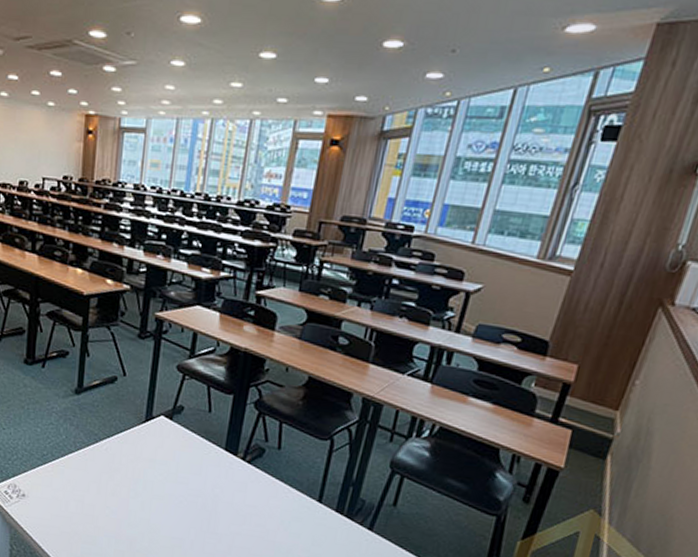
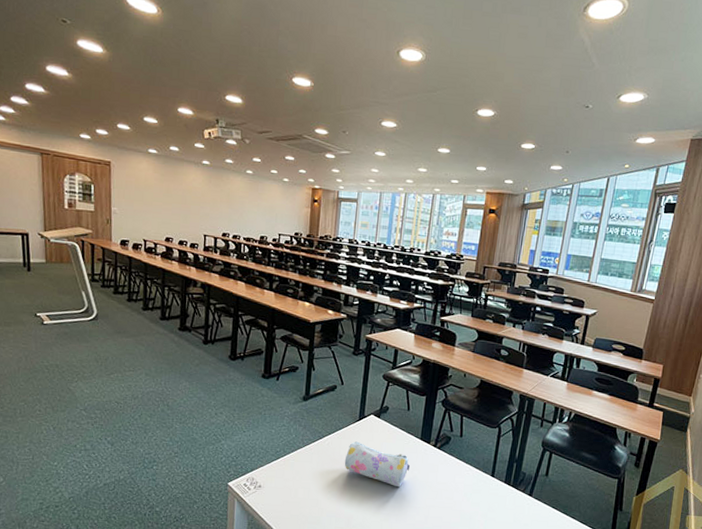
pencil case: none [126,447,210,508] -> present [344,441,410,488]

